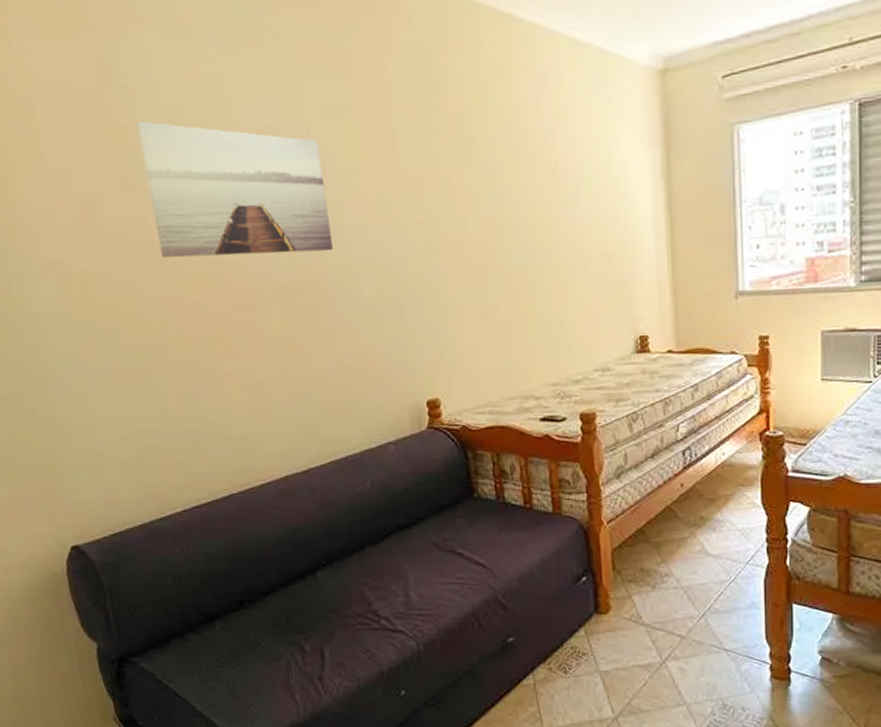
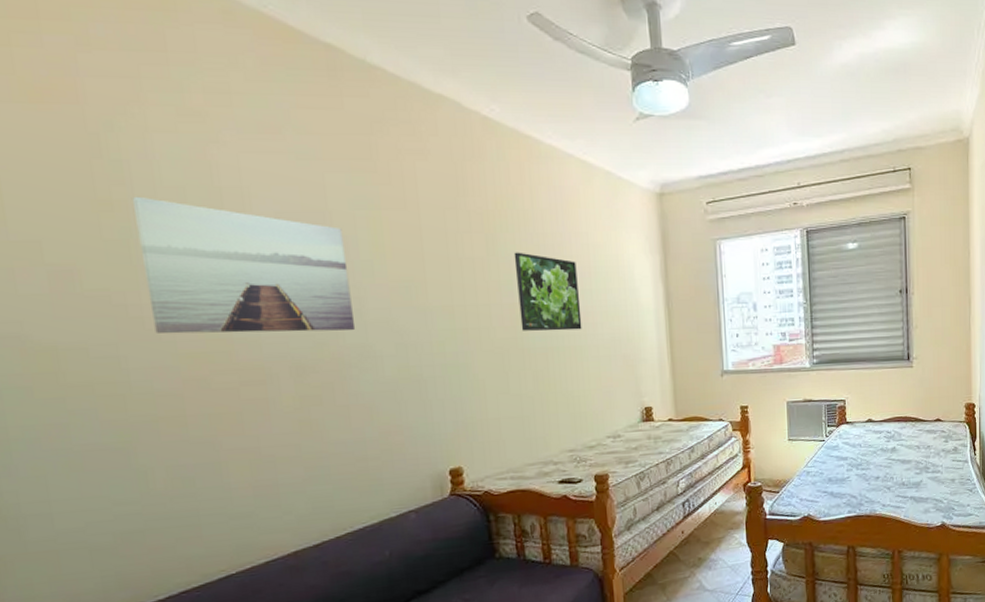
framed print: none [491,154,568,247] -> present [514,252,582,331]

